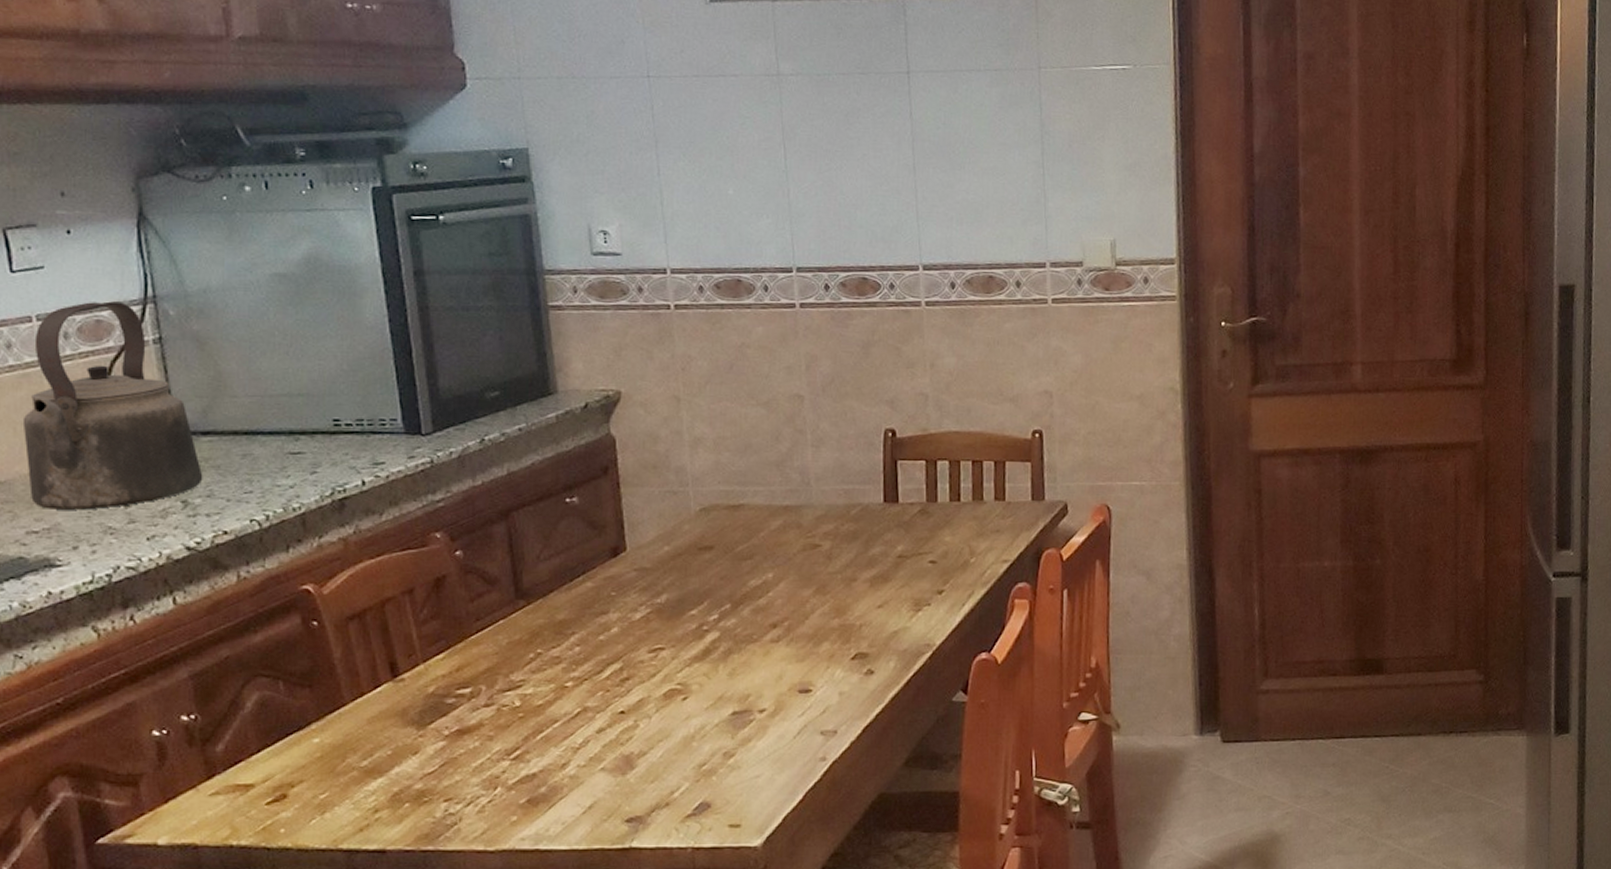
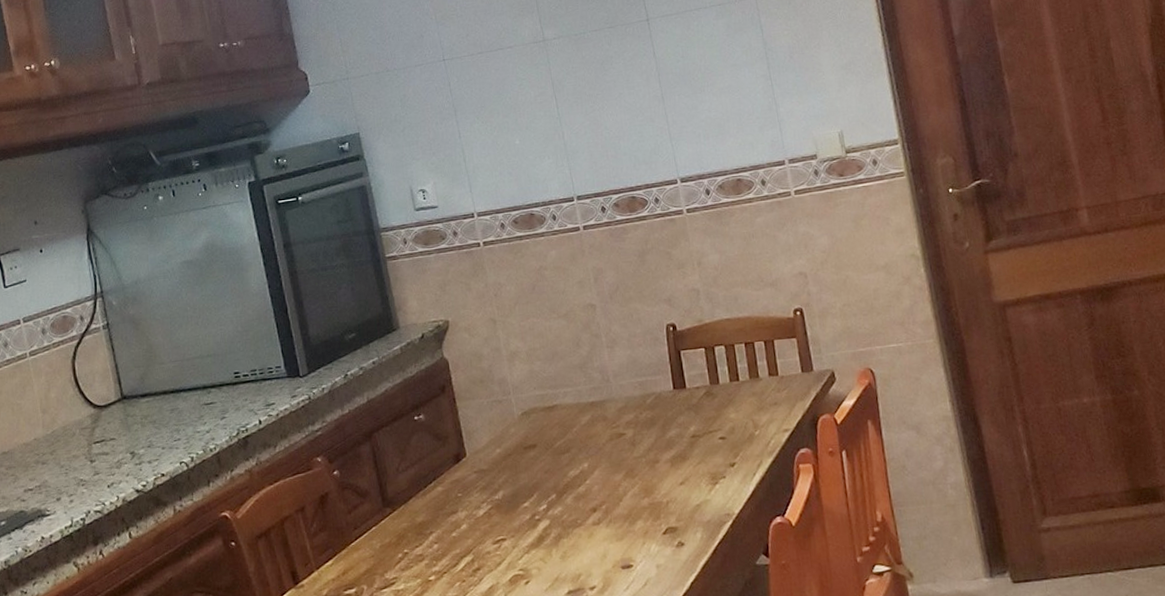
kettle: present [22,301,203,510] -> none [17,299,144,470]

